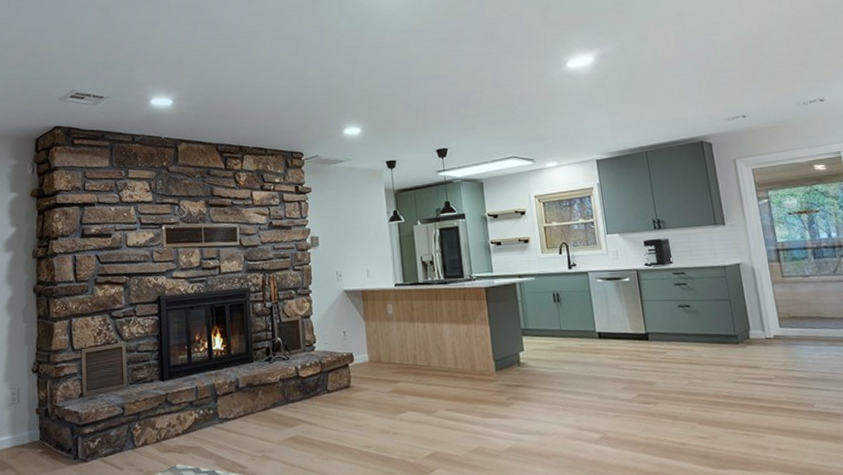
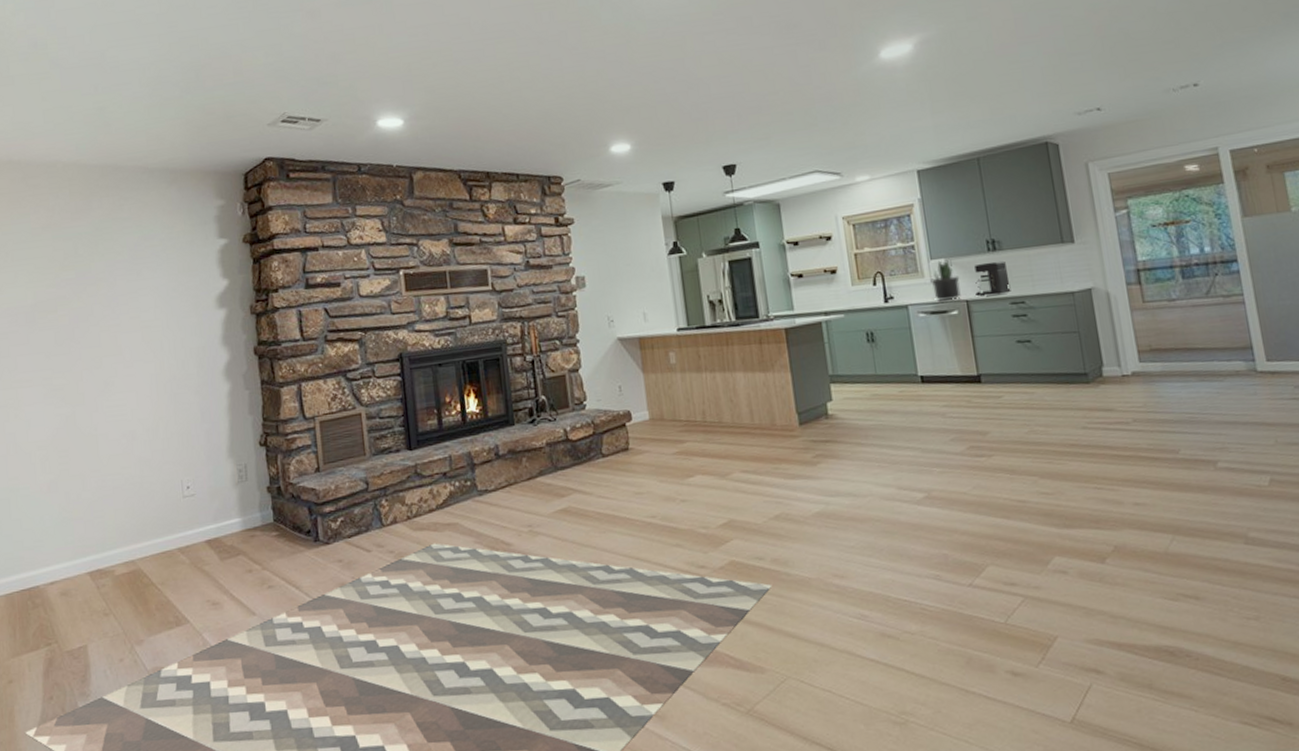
planter: none [607,233,632,270] -> present [930,258,961,301]

